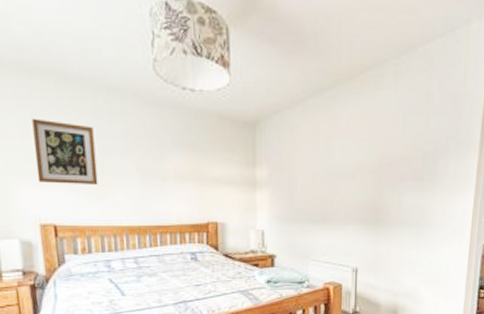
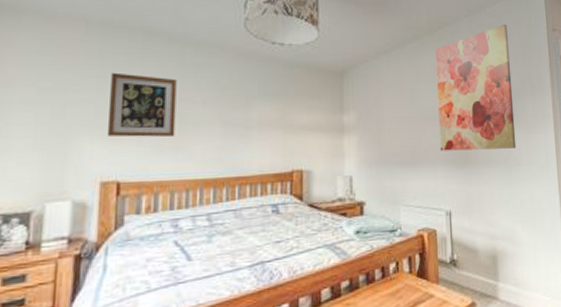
wall art: none [351,69,441,210] -> present [435,24,517,151]

